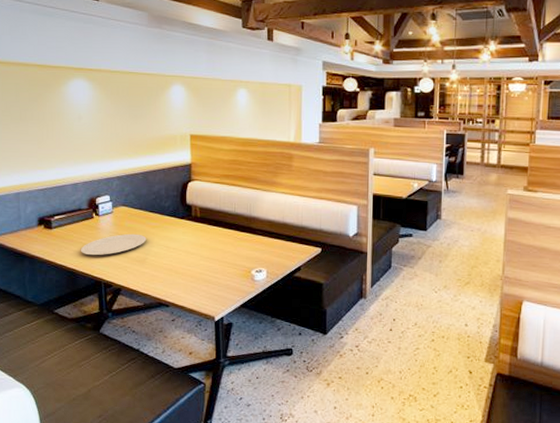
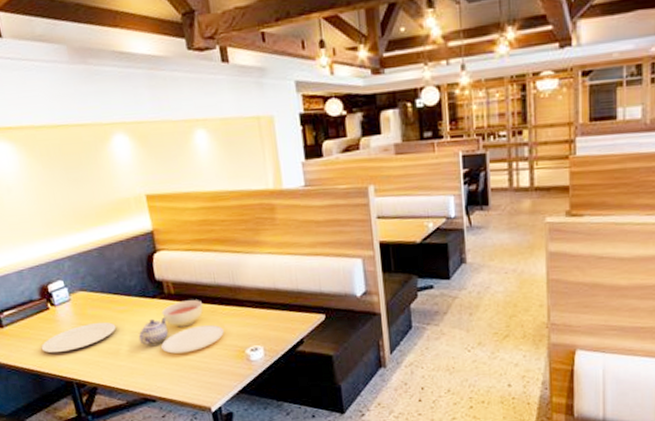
teapot: none [164,235,190,259] -> present [138,317,169,346]
plate: none [182,246,236,268] -> present [161,325,224,354]
bowl: none [187,224,221,246] -> present [161,300,203,327]

